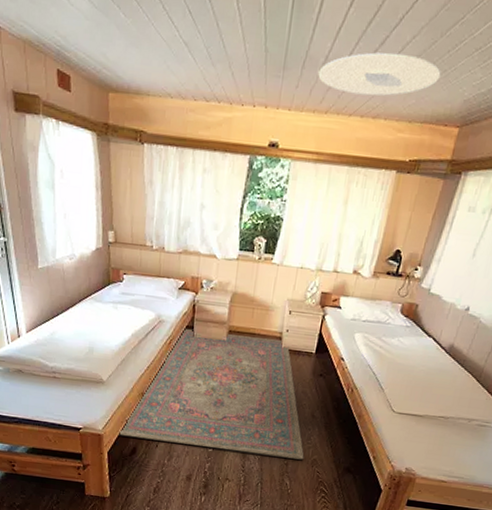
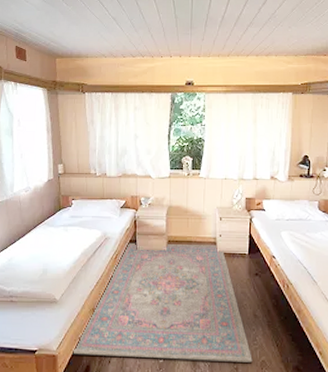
ceiling light: present [318,52,441,96] -> none [218,9,313,40]

